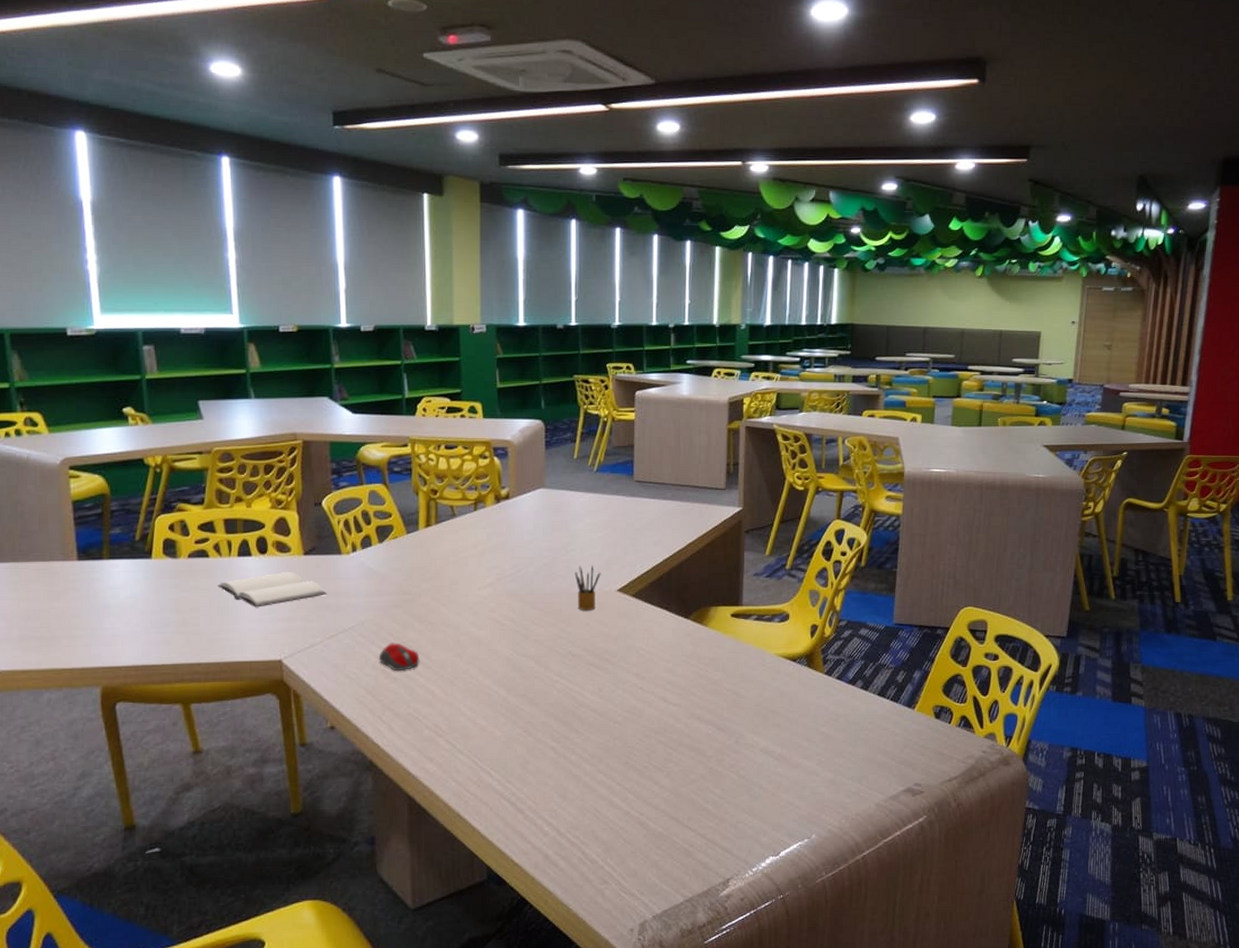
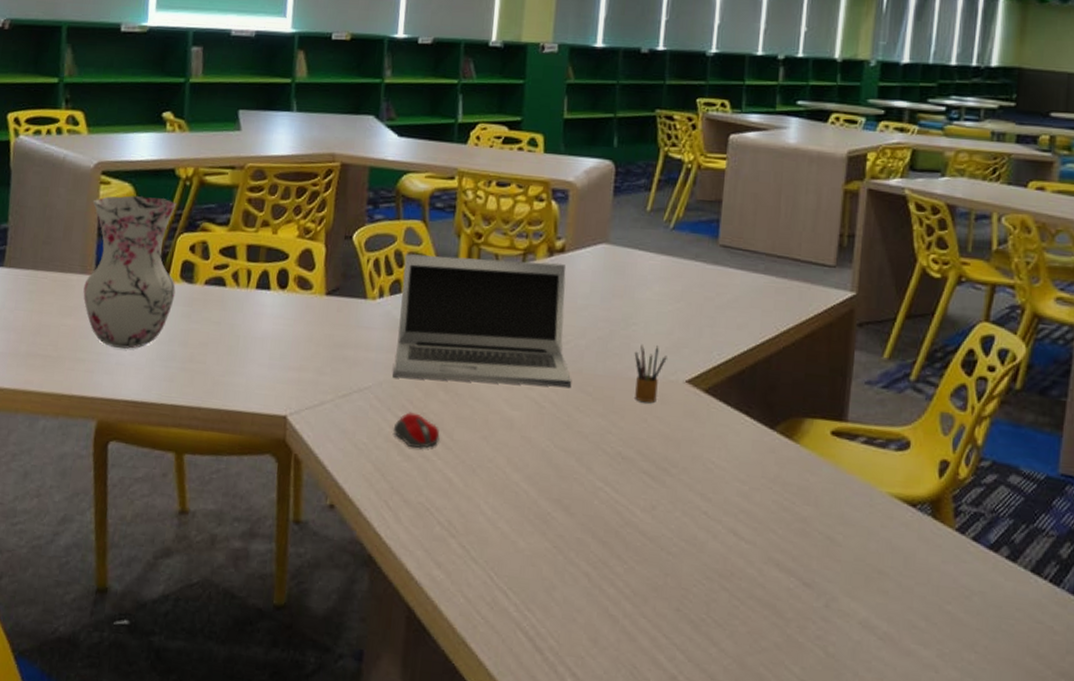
vase: none [64,486,161,622] -> present [83,195,177,349]
book: present [217,571,327,608] -> none [230,312,345,351]
laptop: none [371,509,526,616] -> present [393,254,572,387]

